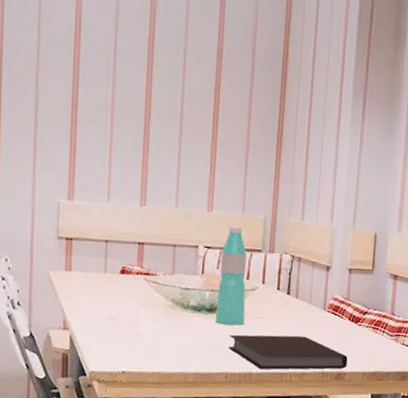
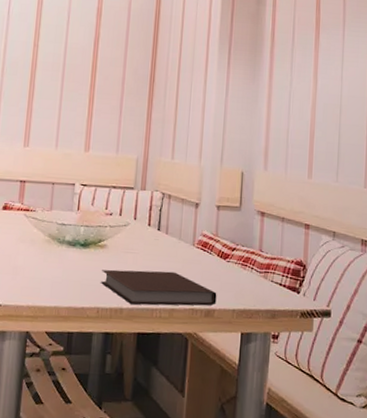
water bottle: present [215,226,247,326] -> none [88,165,120,261]

